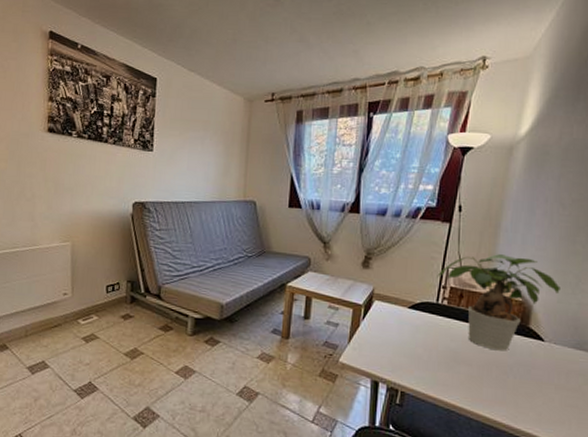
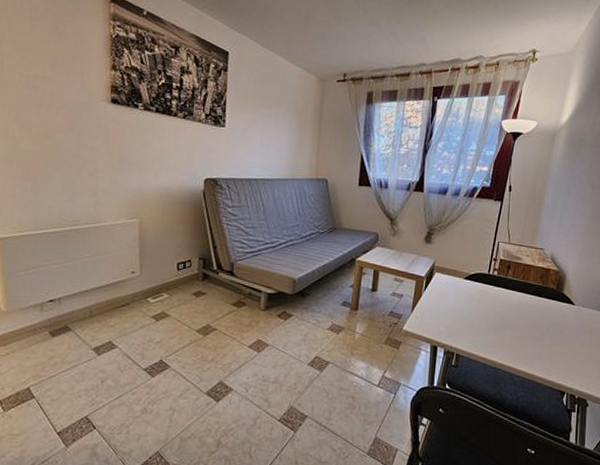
potted plant: present [437,254,560,351] -> none [489,229,589,315]

